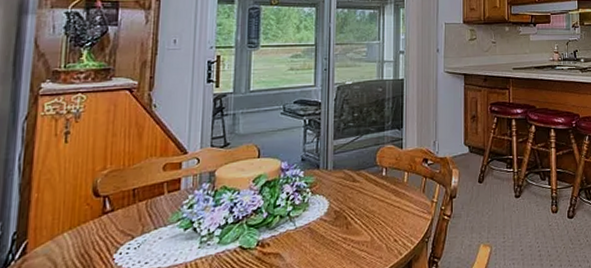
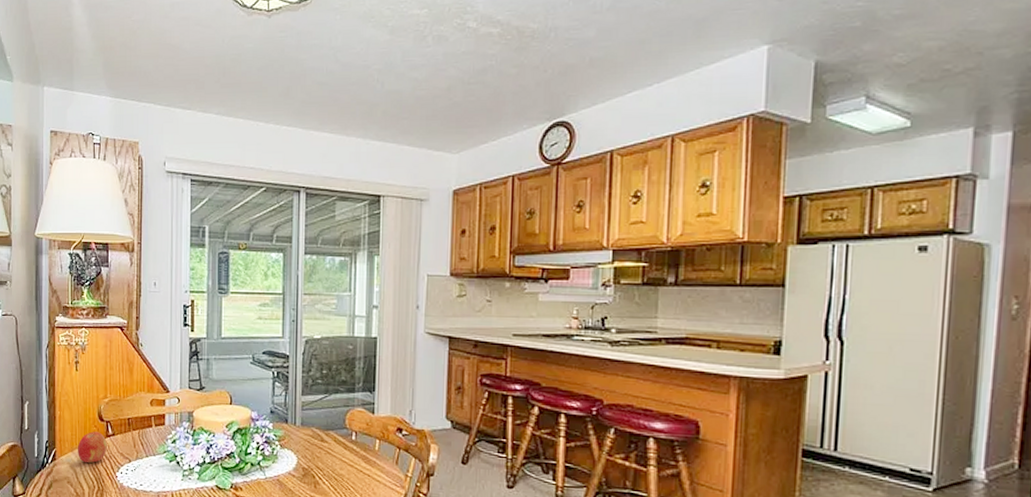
fruit: none [59,210,103,250] -> present [77,431,107,463]

